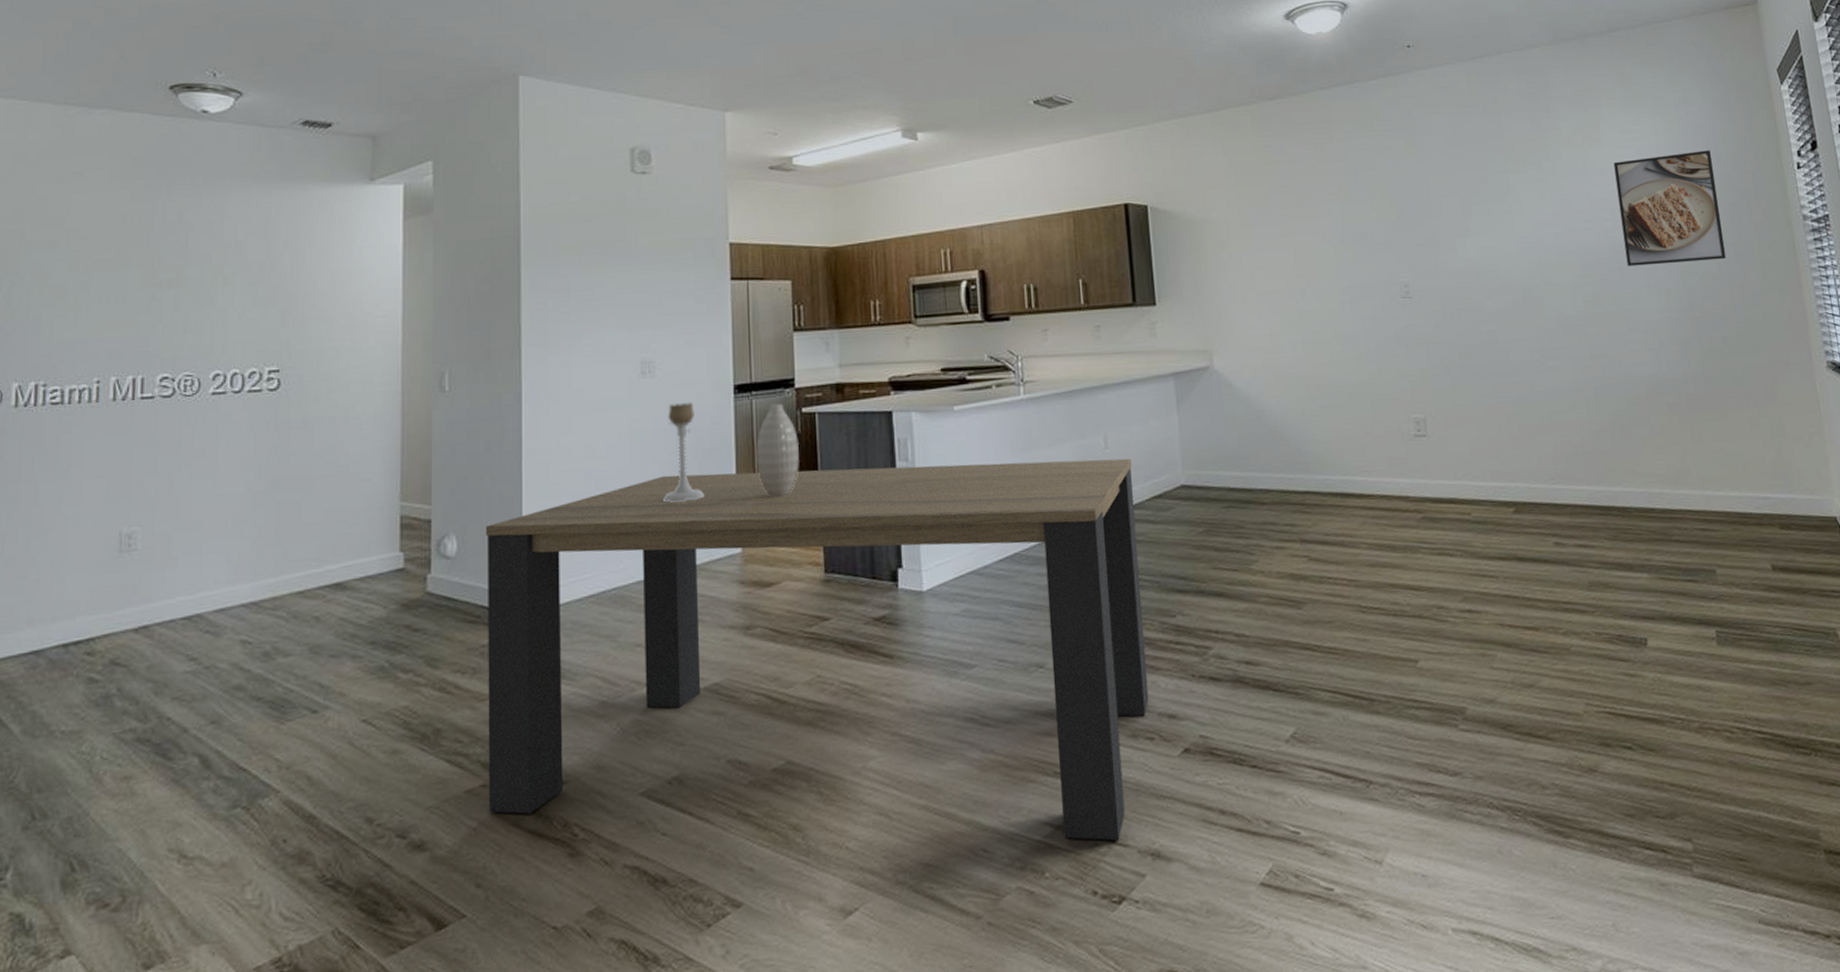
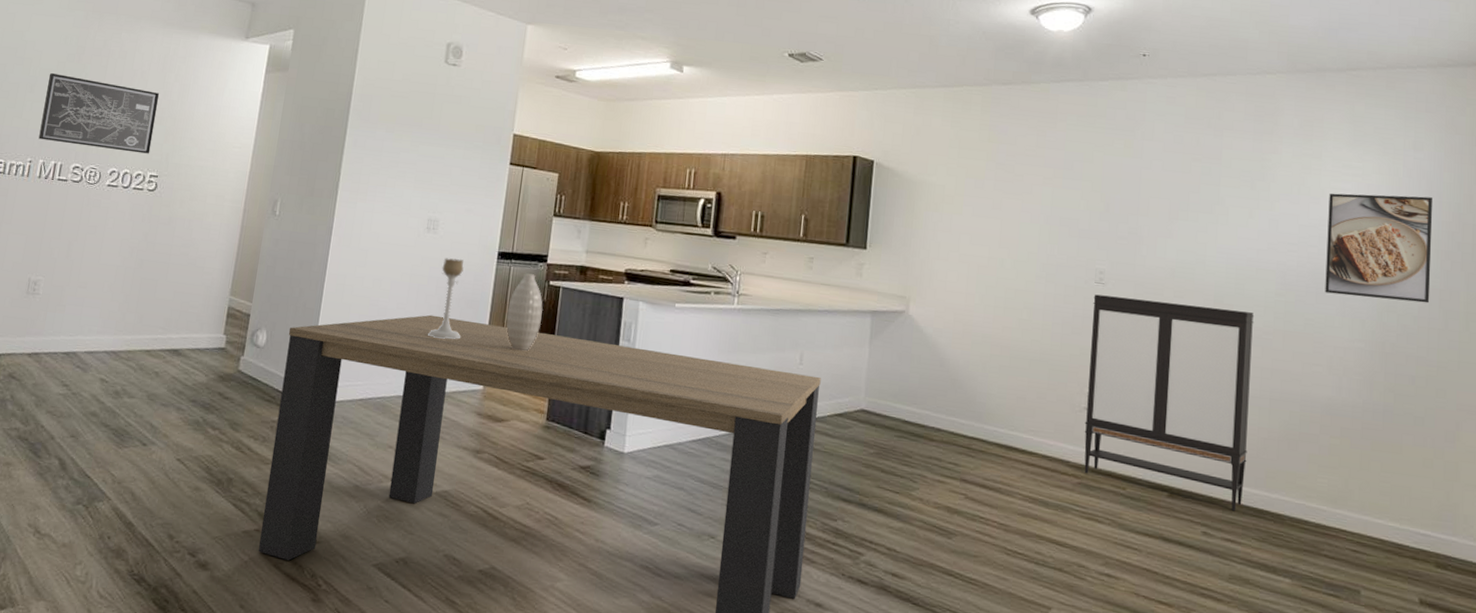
wall art: none [105,263,266,351] -> present [38,73,159,154]
storage cabinet: none [1402,300,1588,514] -> present [1084,294,1255,511]

